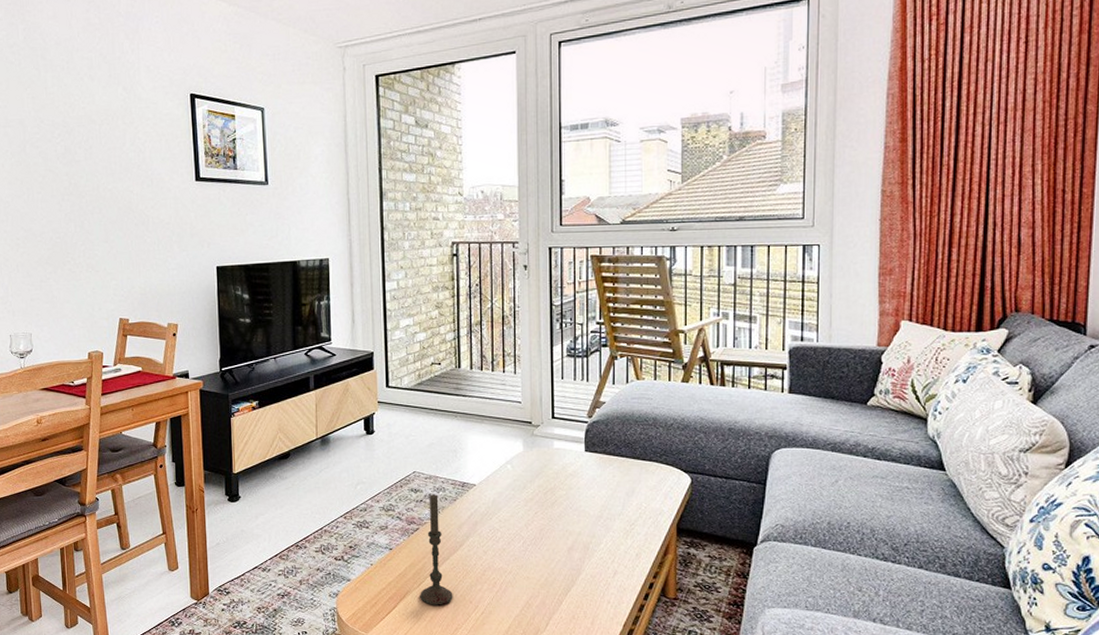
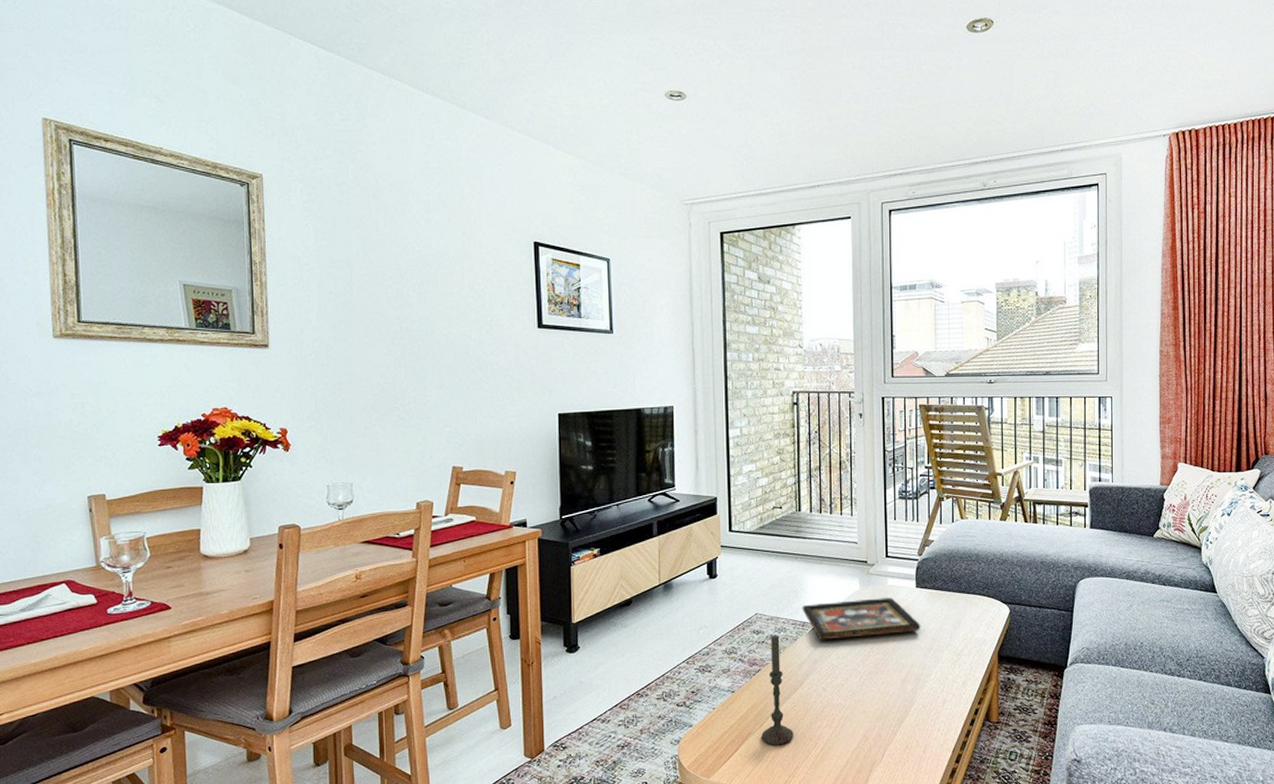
decorative tray: none [462,461,590,502] -> present [802,598,921,640]

